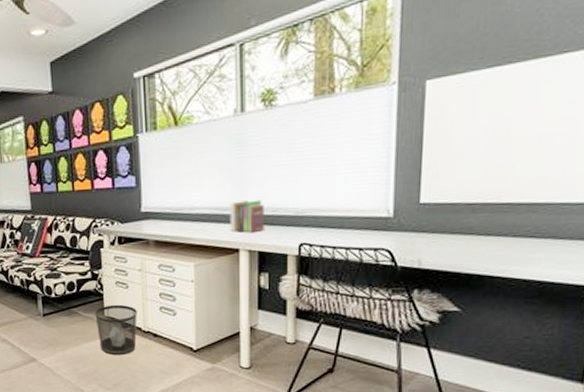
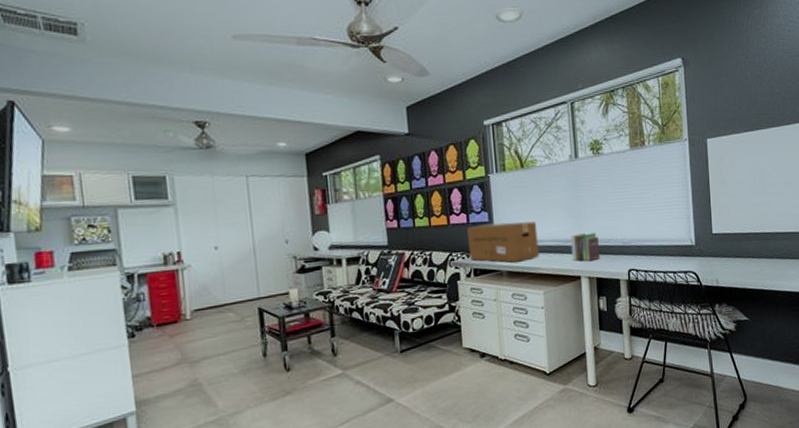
waste bin: present [95,304,137,356] -> none [453,334,494,387]
box: none [112,186,191,232] -> present [467,221,539,263]

